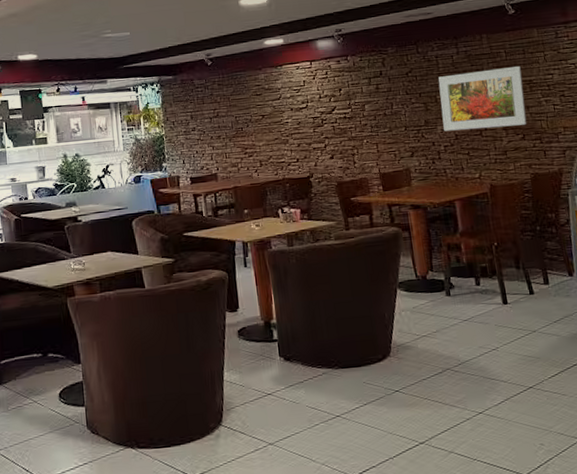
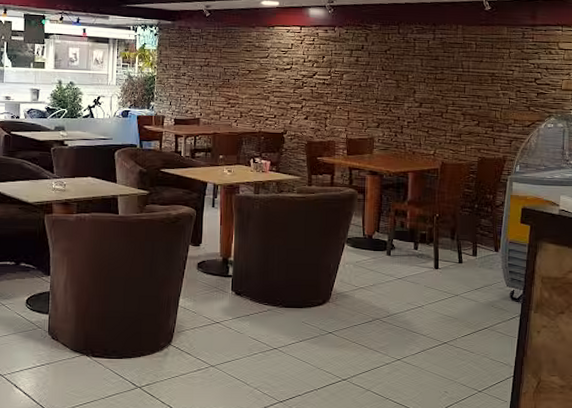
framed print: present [438,66,527,131] -> none [410,58,487,113]

